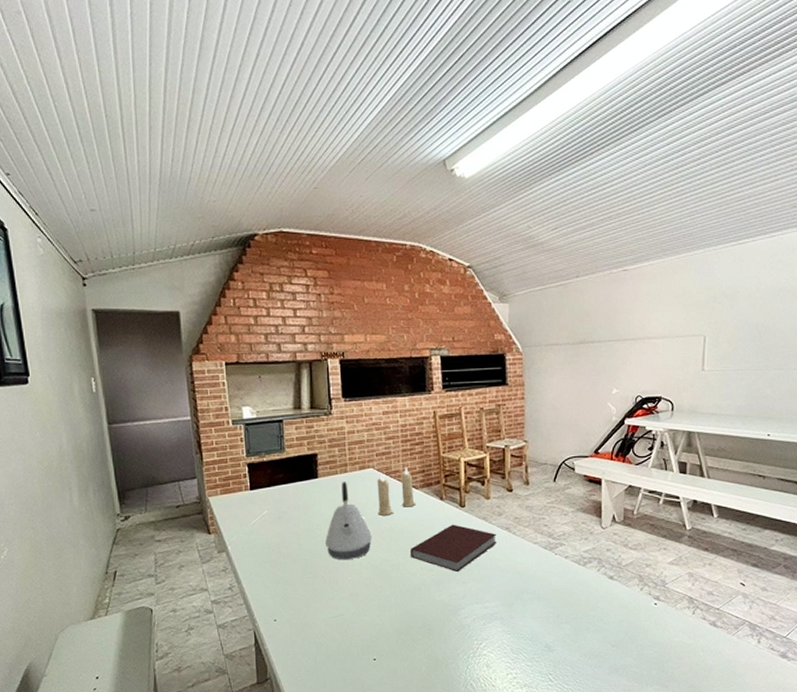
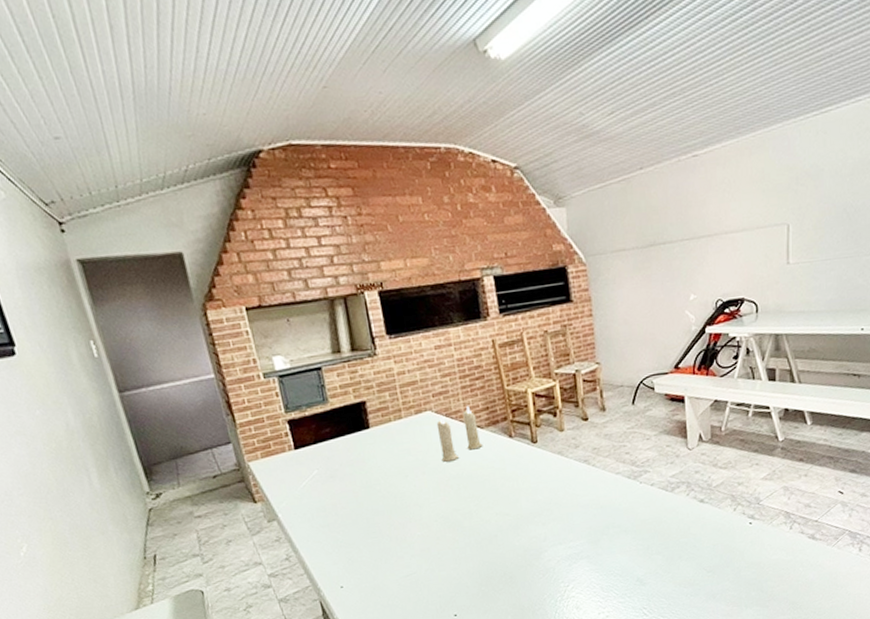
kettle: present [325,482,372,560] -> none [386,429,438,515]
notebook: present [409,524,497,572] -> none [481,462,576,514]

